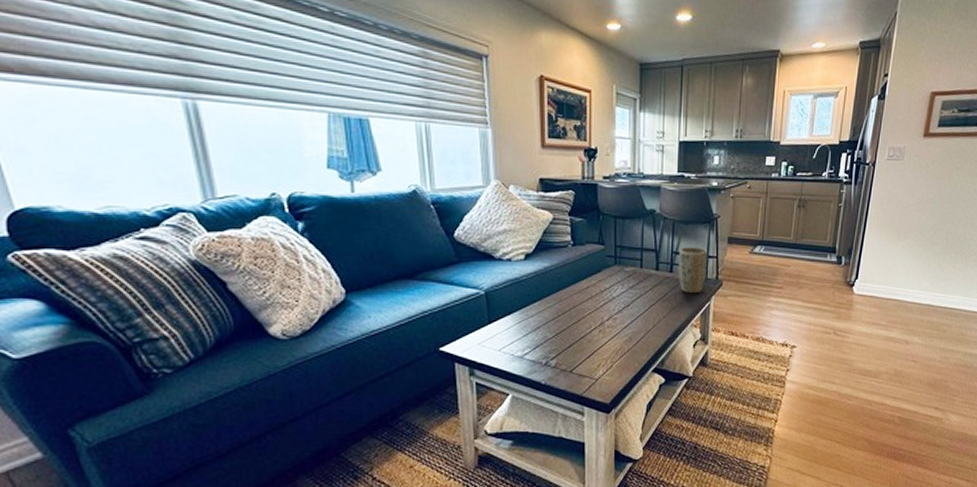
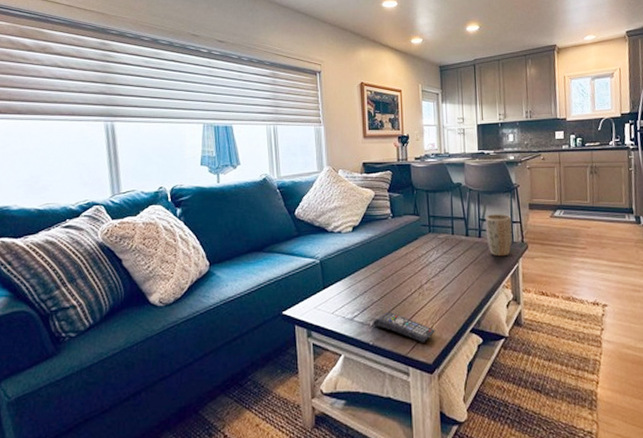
remote control: none [546,349,615,383] -> present [373,311,435,343]

